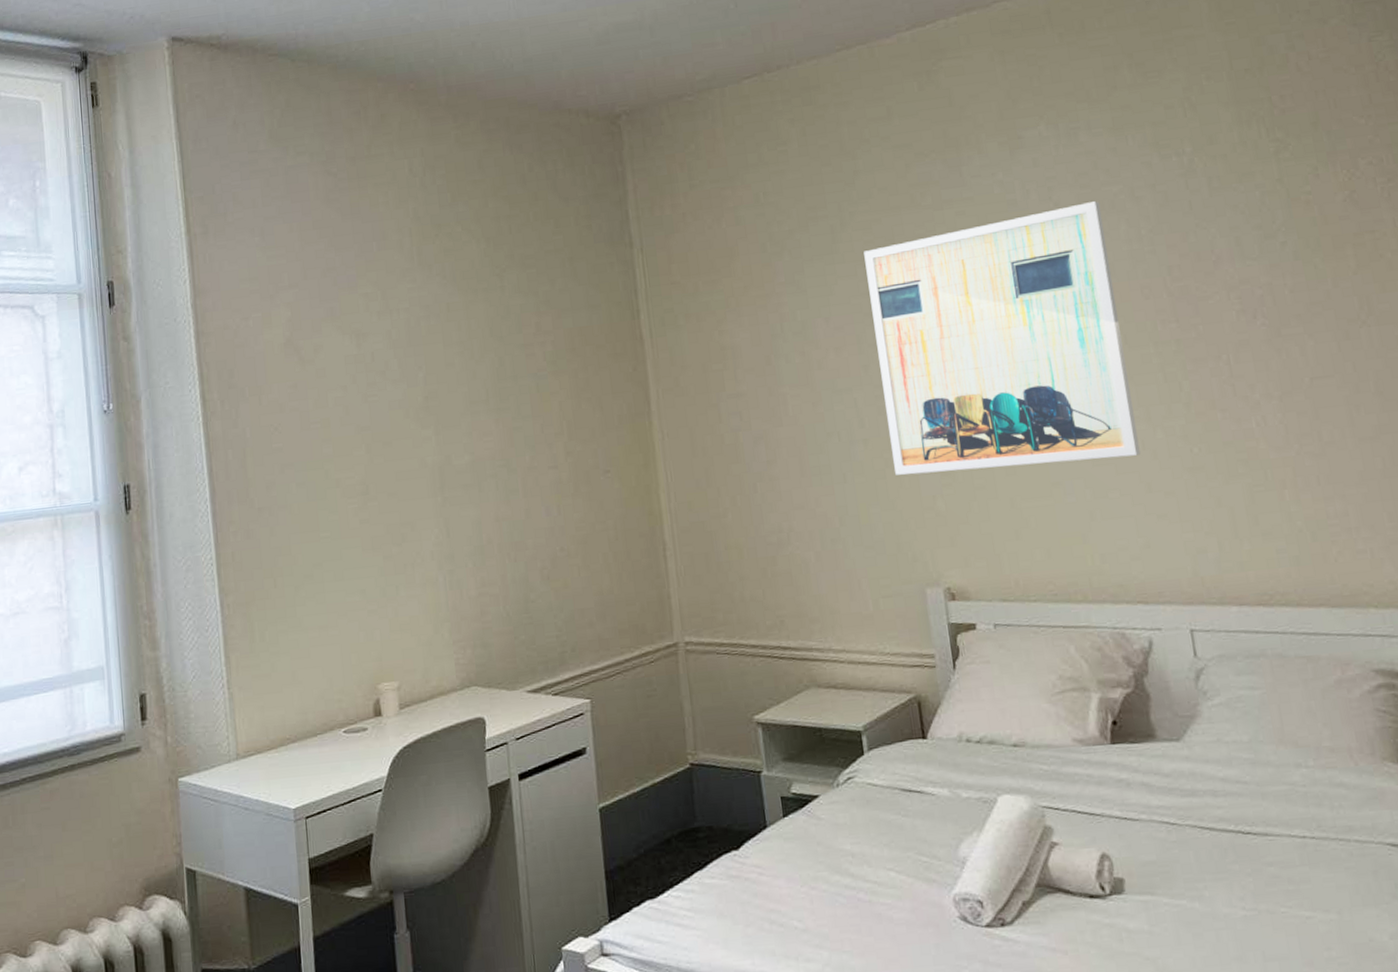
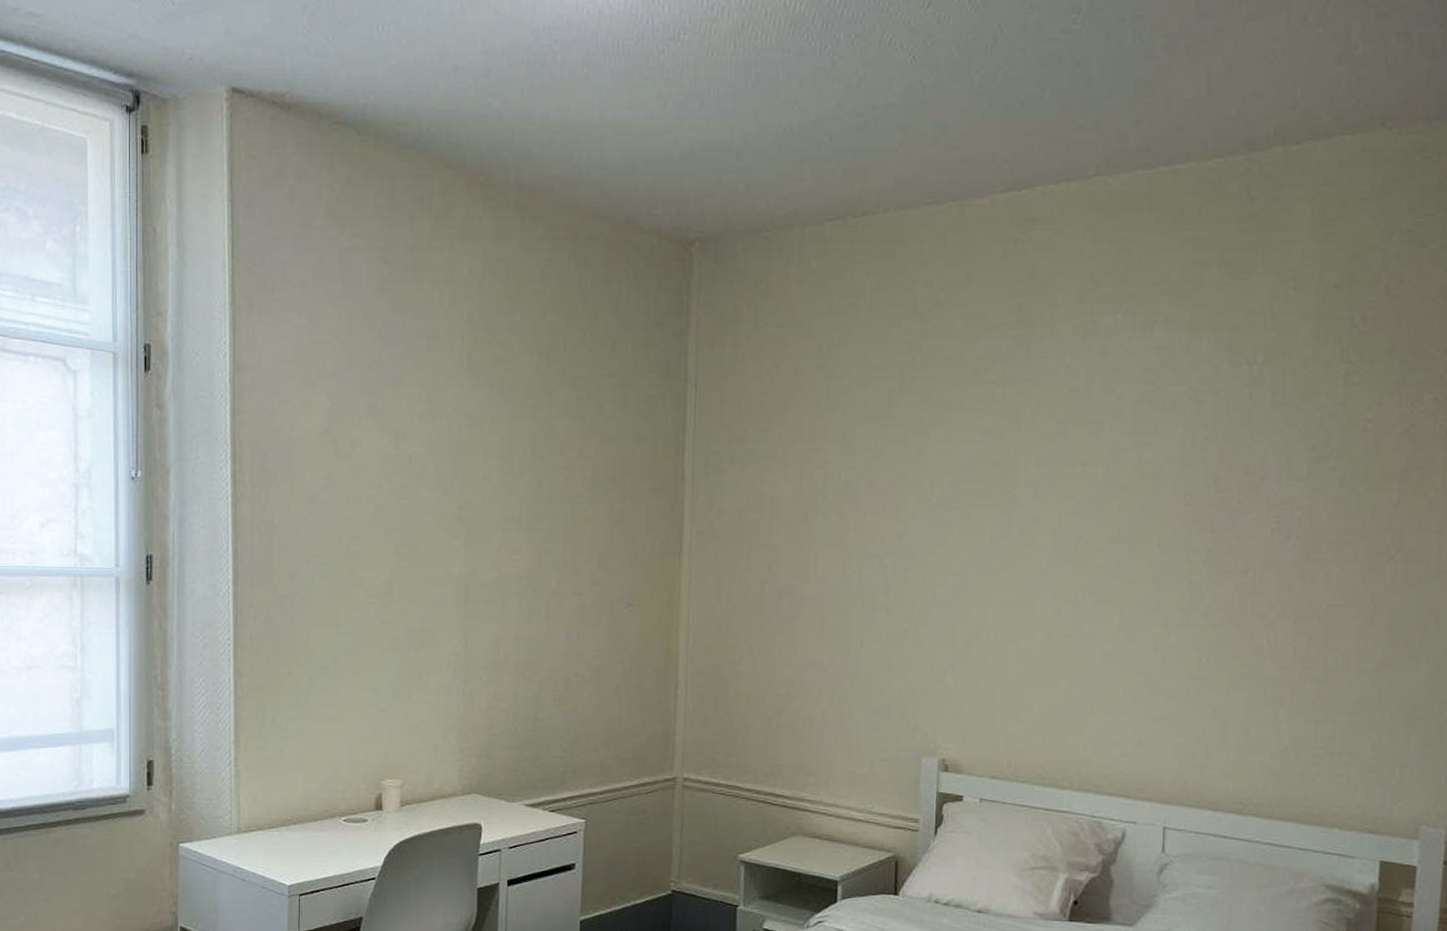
wall art: present [863,201,1141,475] -> none [912,400,1162,657]

